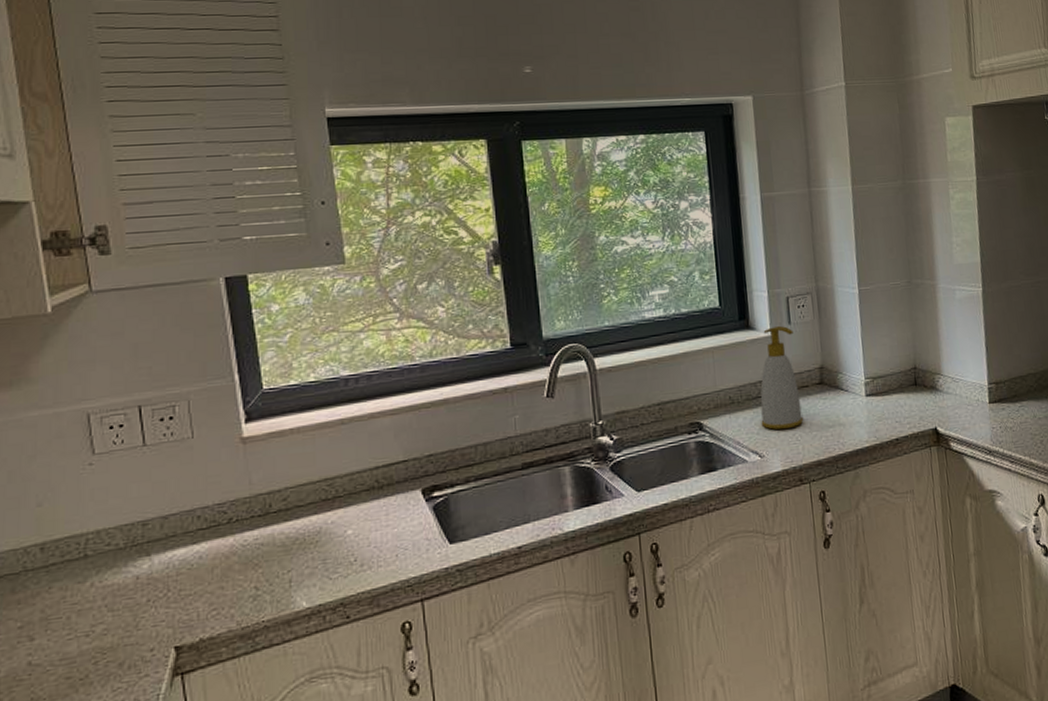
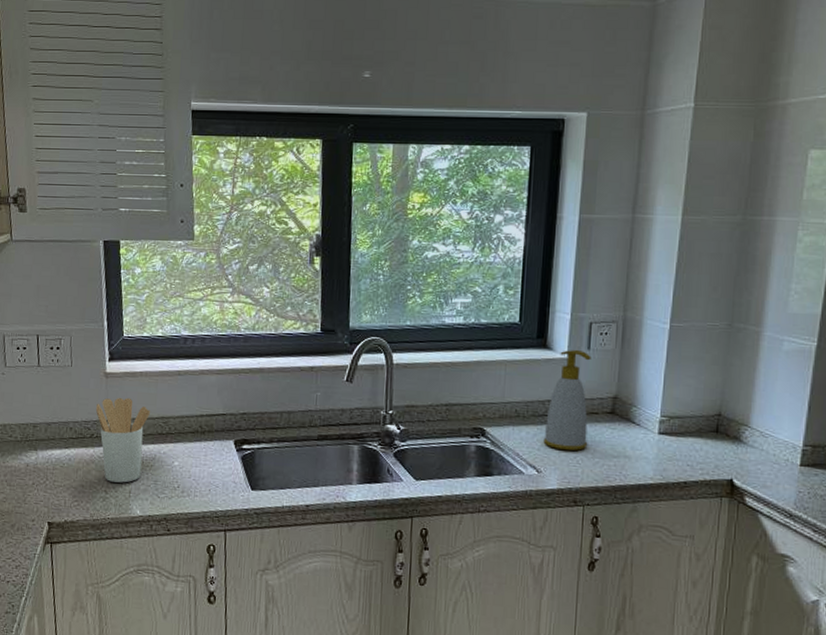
utensil holder: none [233,463,308,574] -> present [96,397,150,483]

